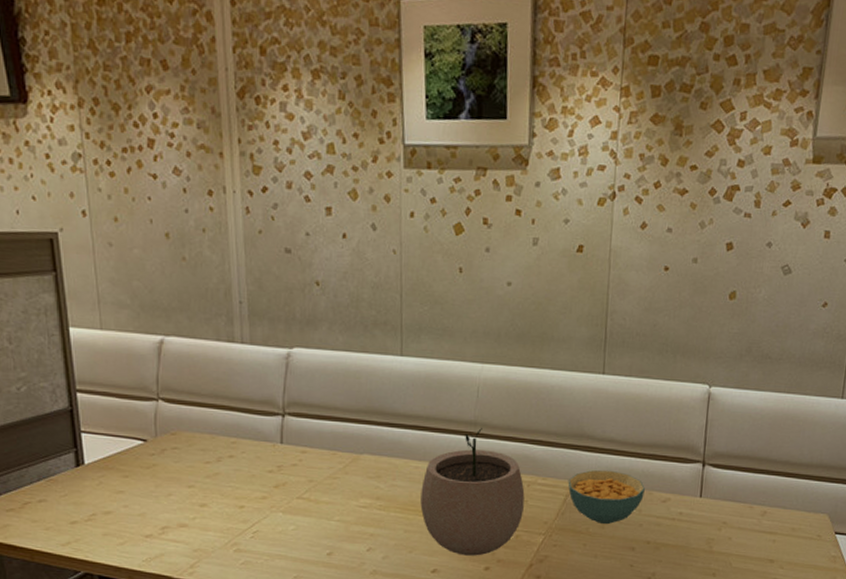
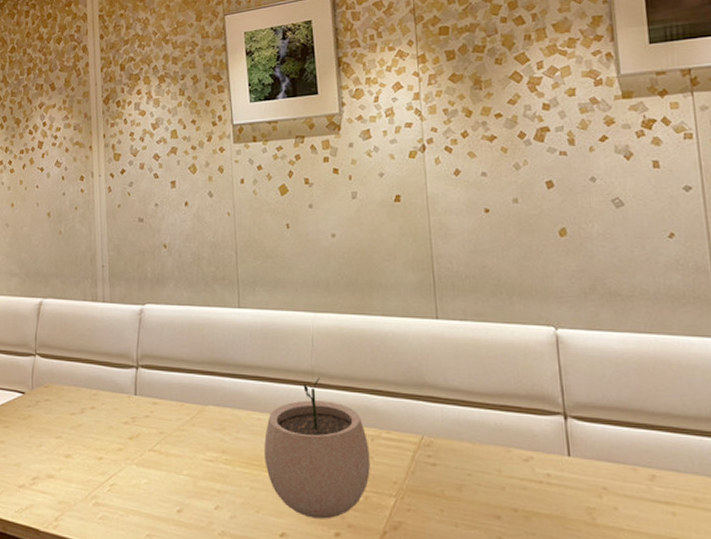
cereal bowl: present [568,470,645,525] -> none [414,423,502,487]

